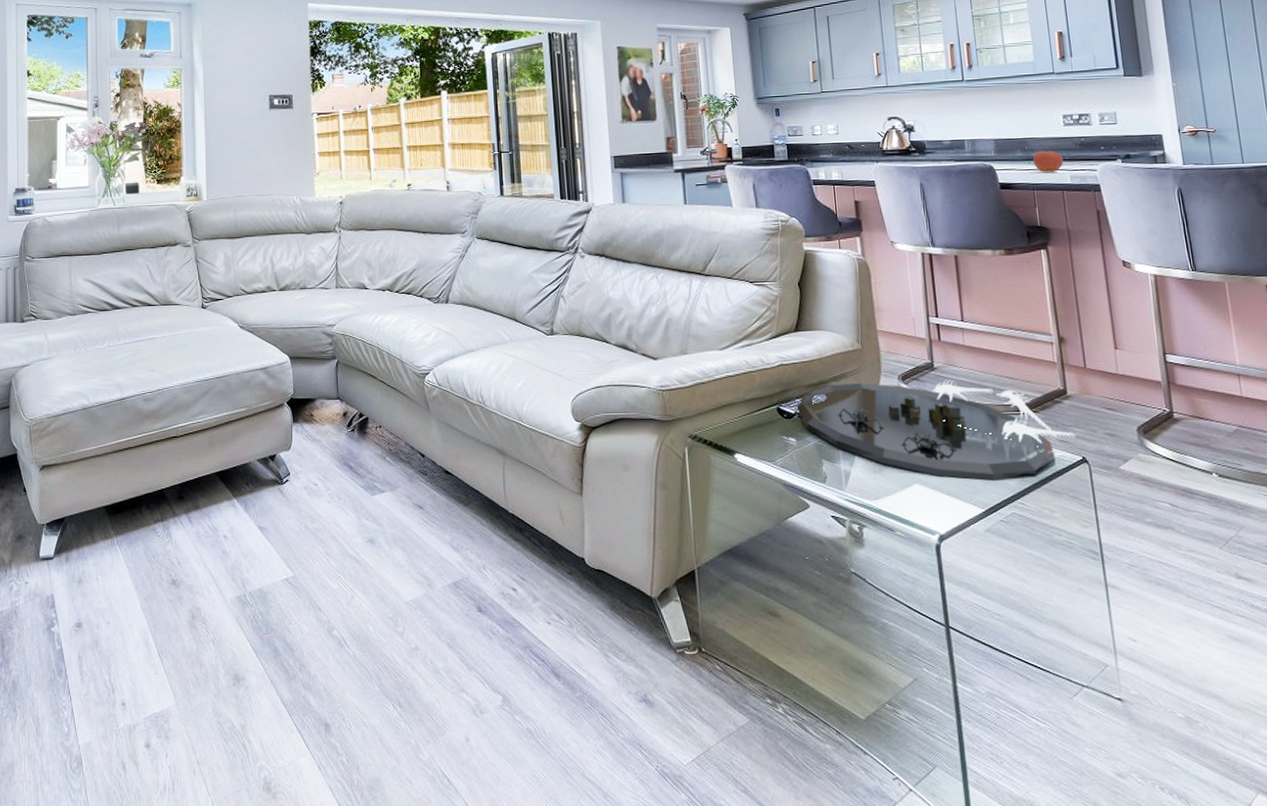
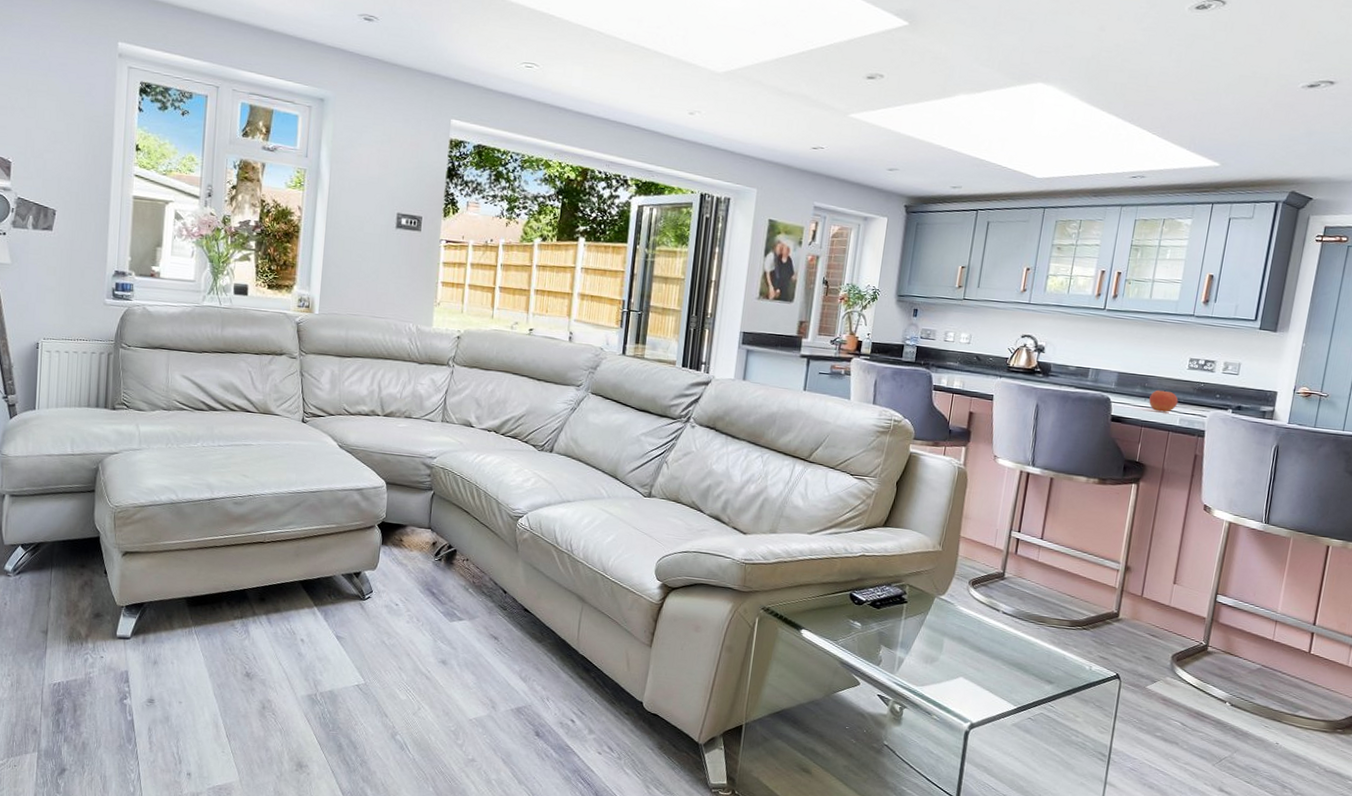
decorative tray: present [795,379,1076,482] -> none [866,580,1116,686]

